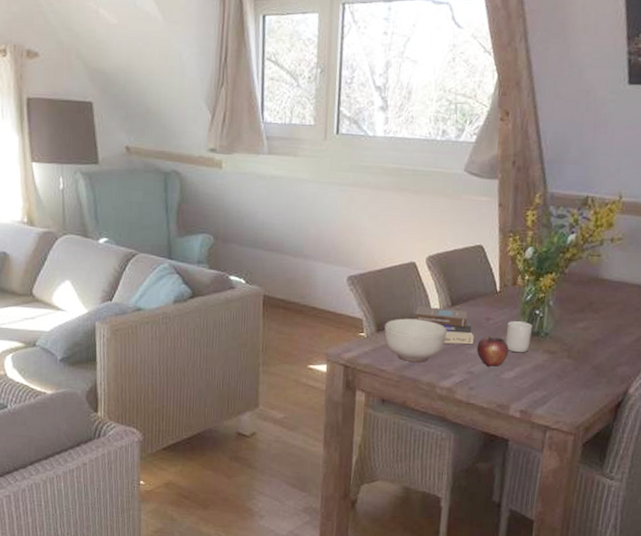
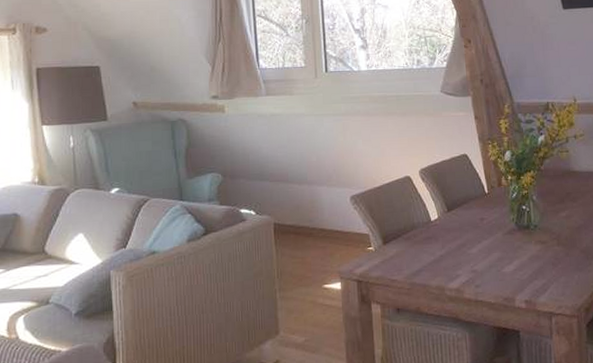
bowl: present [384,318,448,362] -> none [389,227,448,269]
books: present [415,306,474,345] -> none [416,214,473,247]
fruit: present [476,336,509,367] -> none [476,235,506,263]
mug: present [505,321,533,353] -> none [499,217,523,247]

